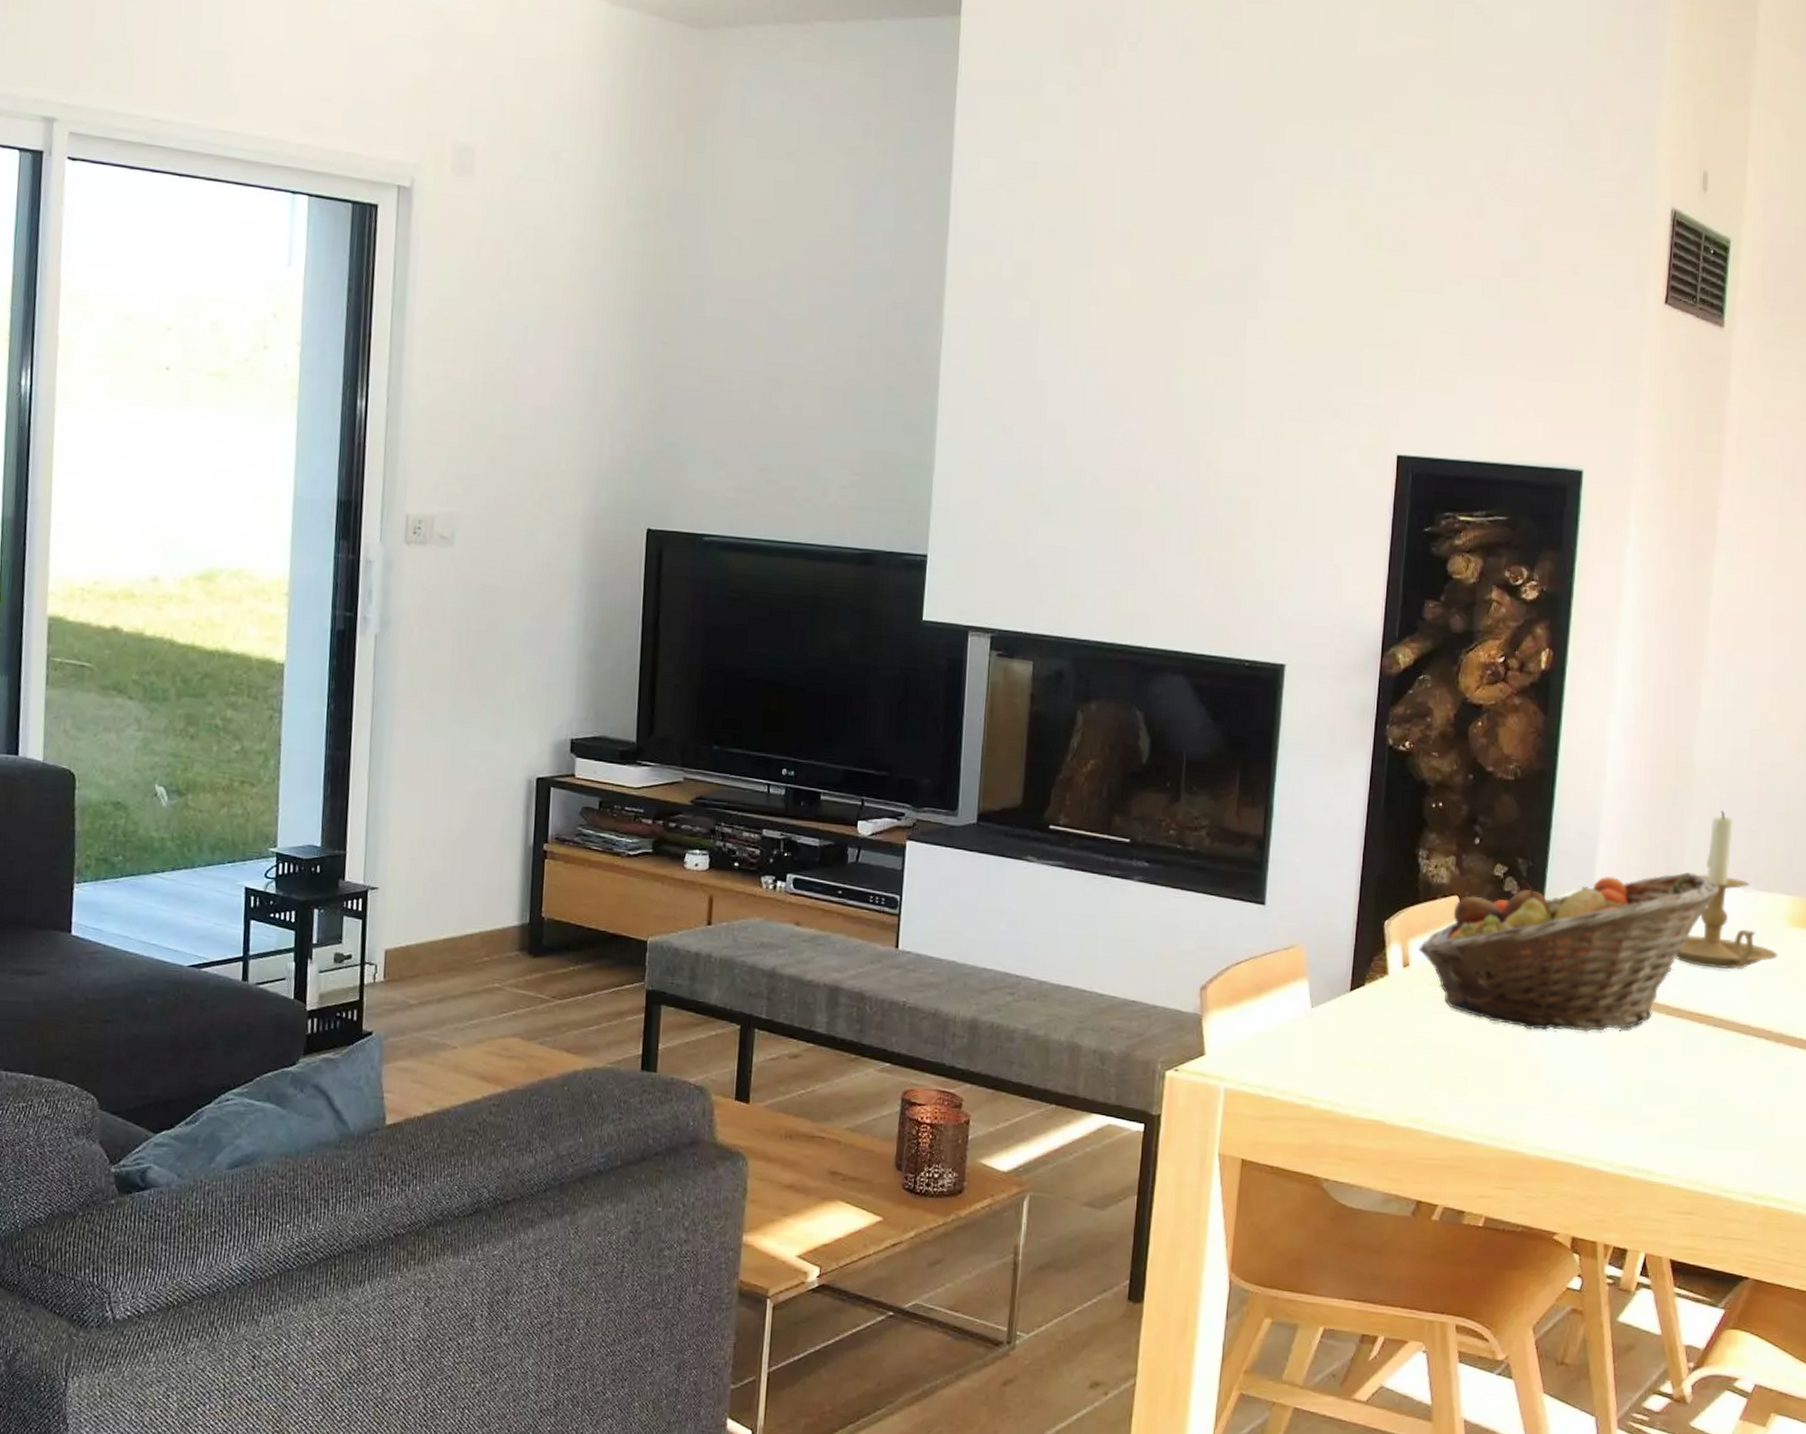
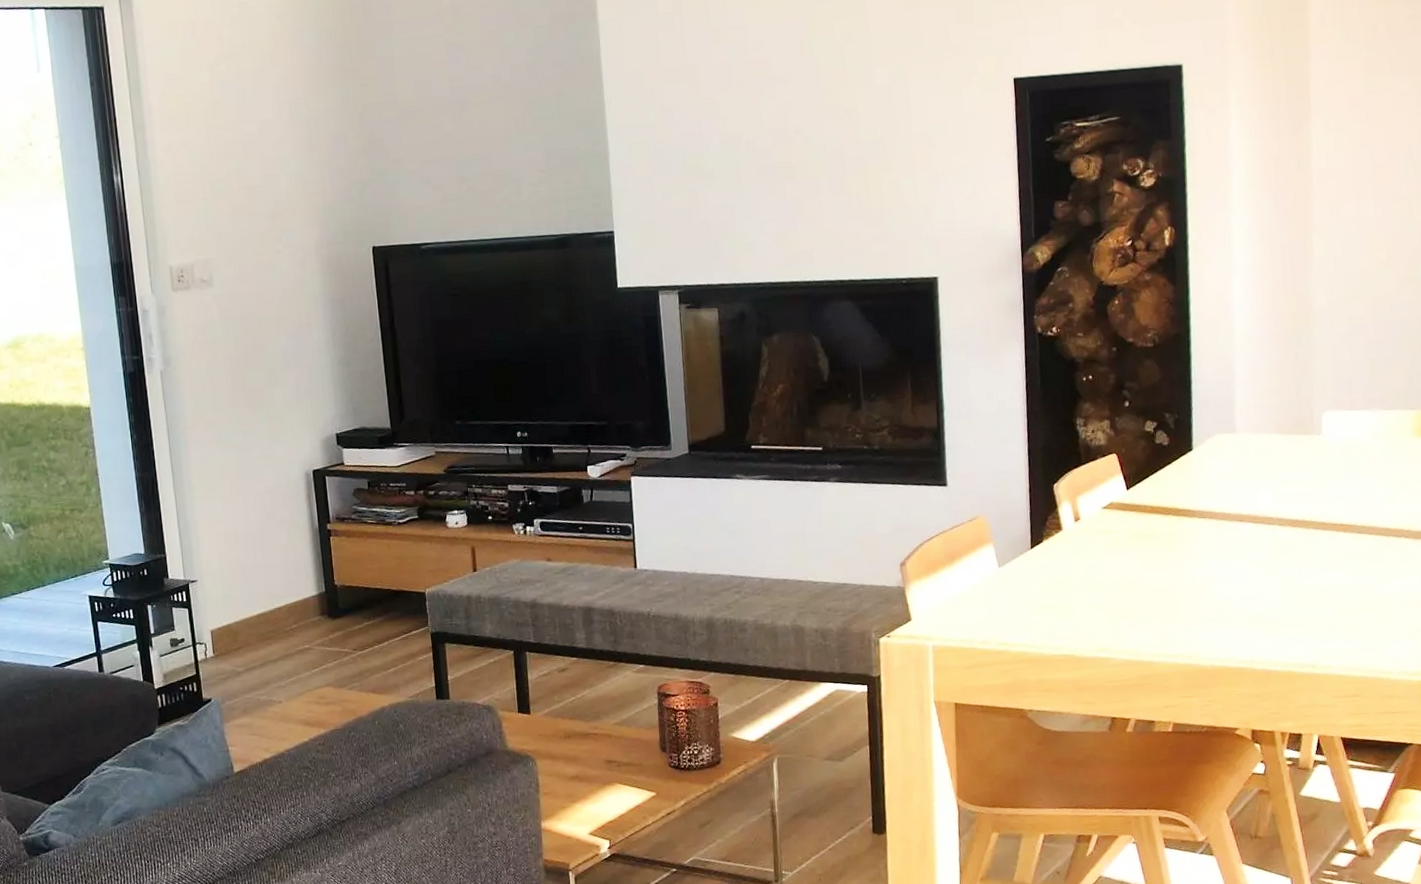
fruit basket: present [1419,872,1720,1032] -> none [1086,403,1349,560]
candle holder: present [1676,810,1778,970] -> none [1316,344,1409,484]

